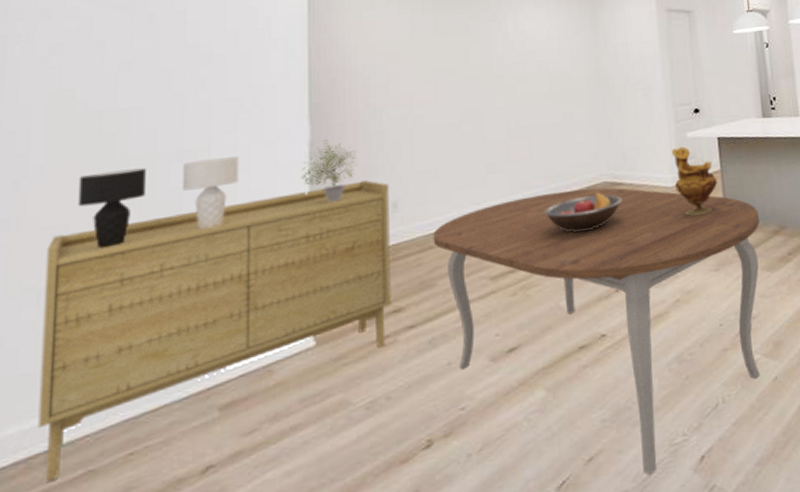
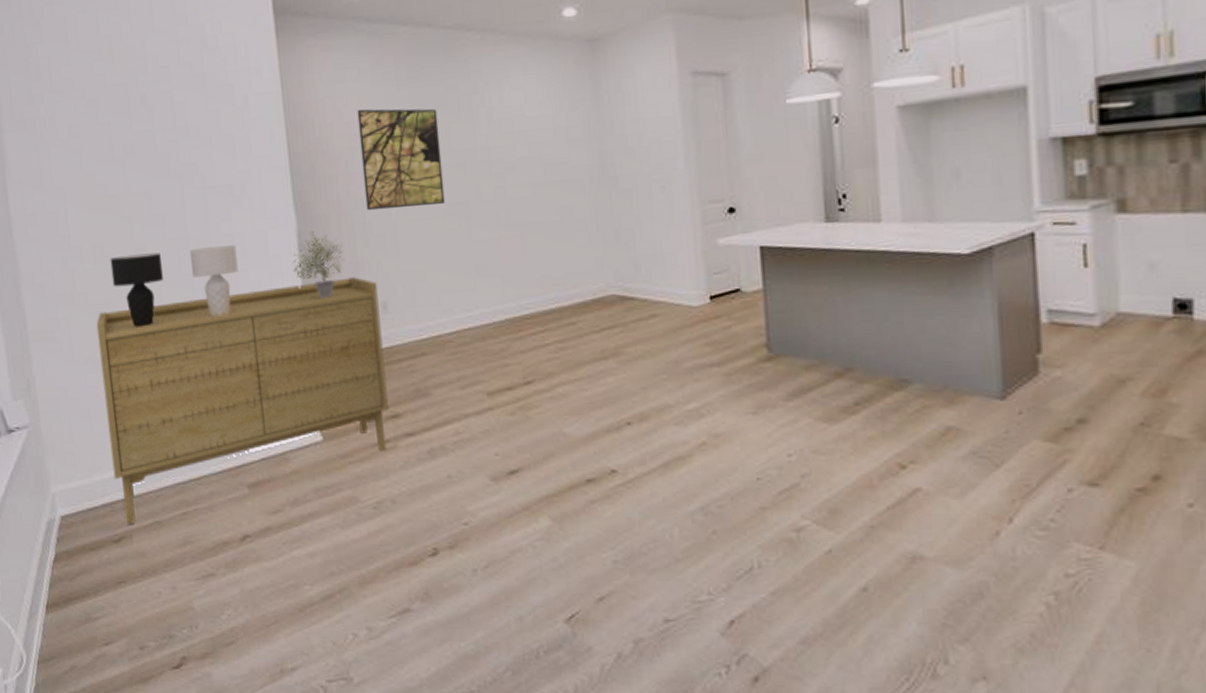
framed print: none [382,31,461,120] -> present [357,108,446,211]
dining table: present [433,187,760,476] -> none [424,301,815,629]
fruit bowl: present [544,192,622,232] -> none [542,307,634,352]
vase: present [671,146,717,216] -> none [697,256,758,345]

